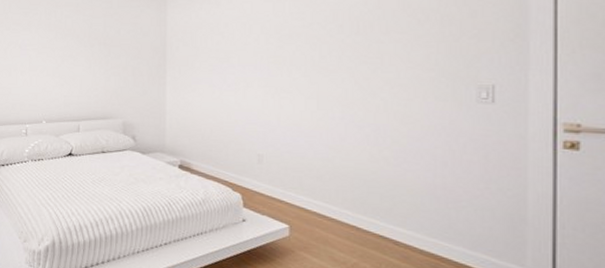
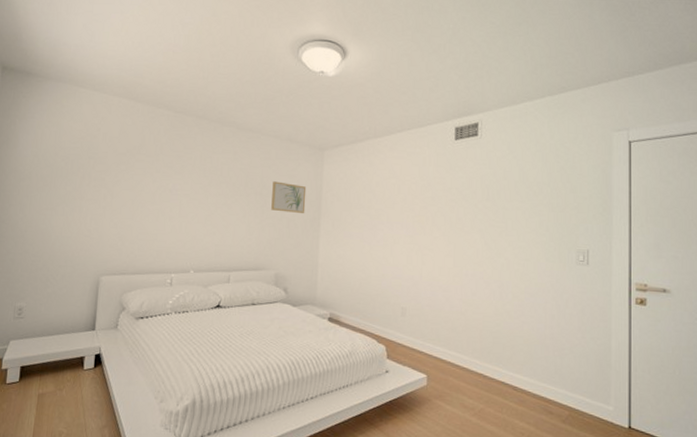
wall art: none [116,30,150,61] -> present [271,181,307,213]

